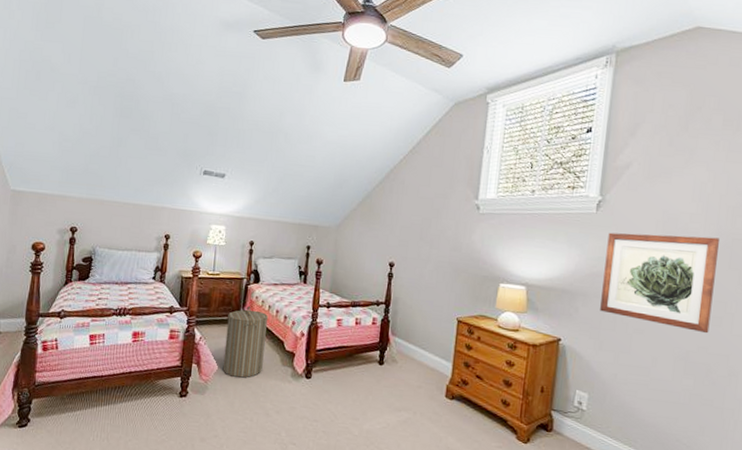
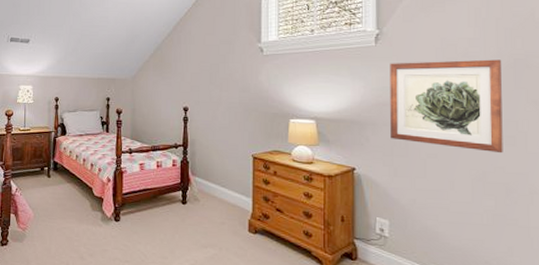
laundry hamper: present [222,306,268,378] -> none [38,156,76,224]

